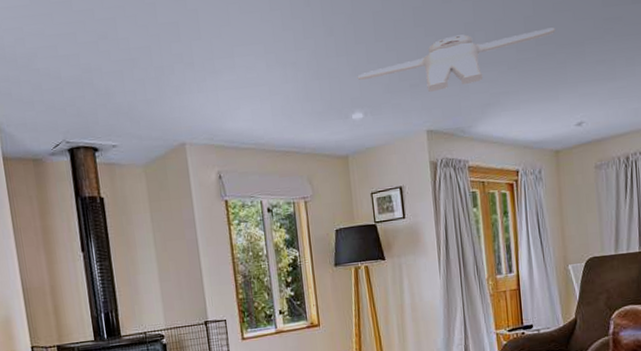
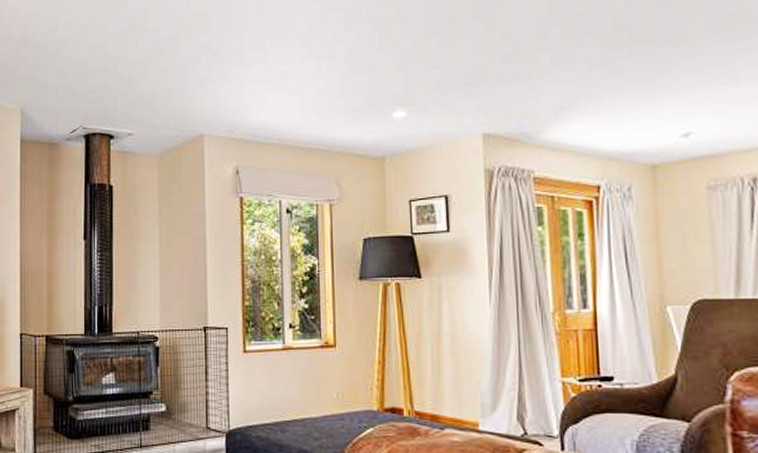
ceiling fan: present [357,27,556,92] -> none [402,23,655,91]

